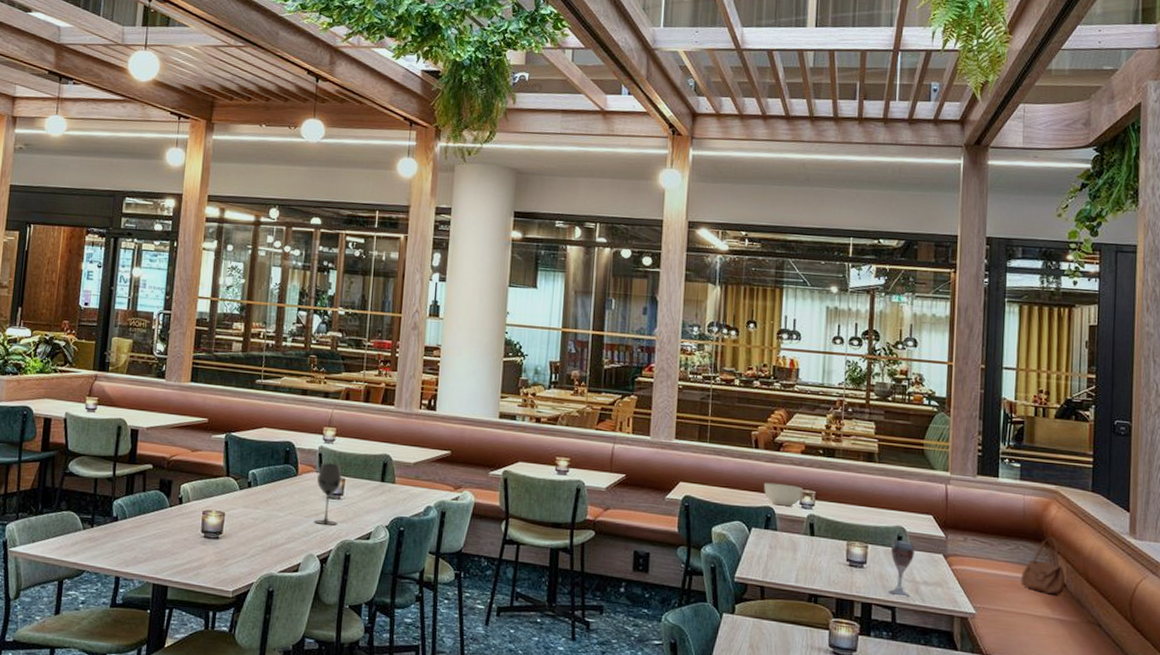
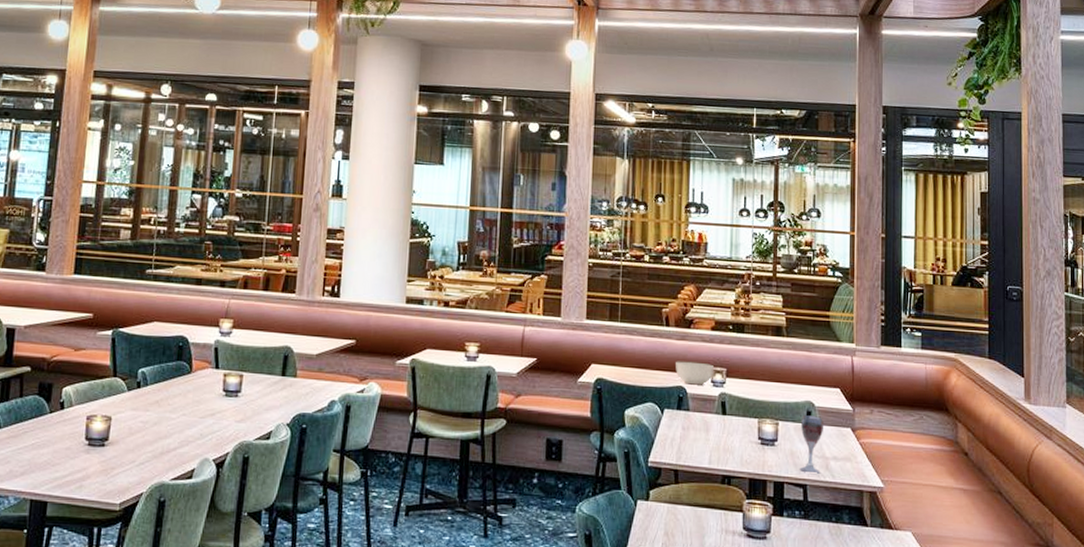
wineglass: present [314,463,342,526] -> none [209,358,240,426]
handbag: present [1021,537,1065,595] -> none [925,406,966,465]

